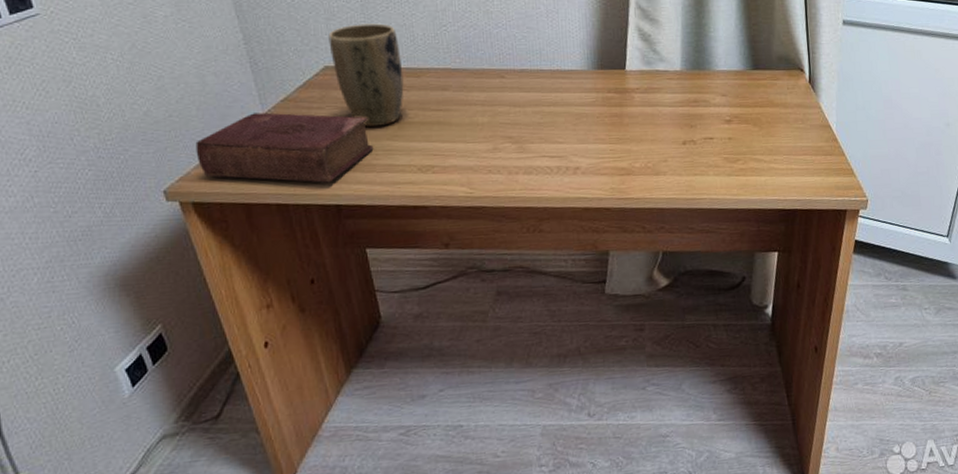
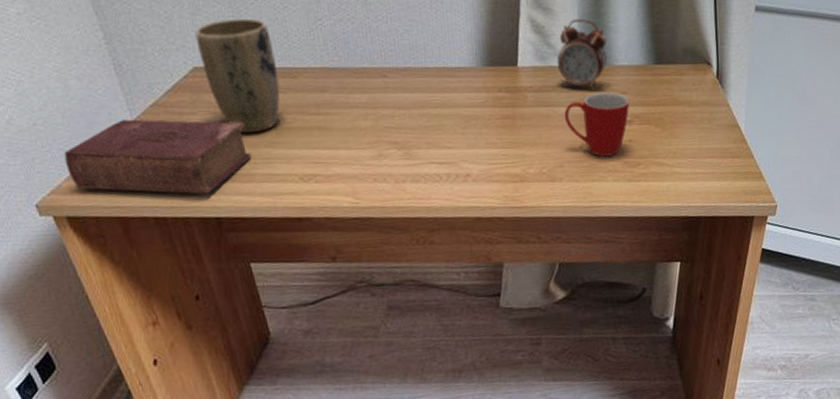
alarm clock: none [662,29,708,93] -> present [557,19,607,91]
mug: none [668,94,729,153] -> present [564,92,630,157]

